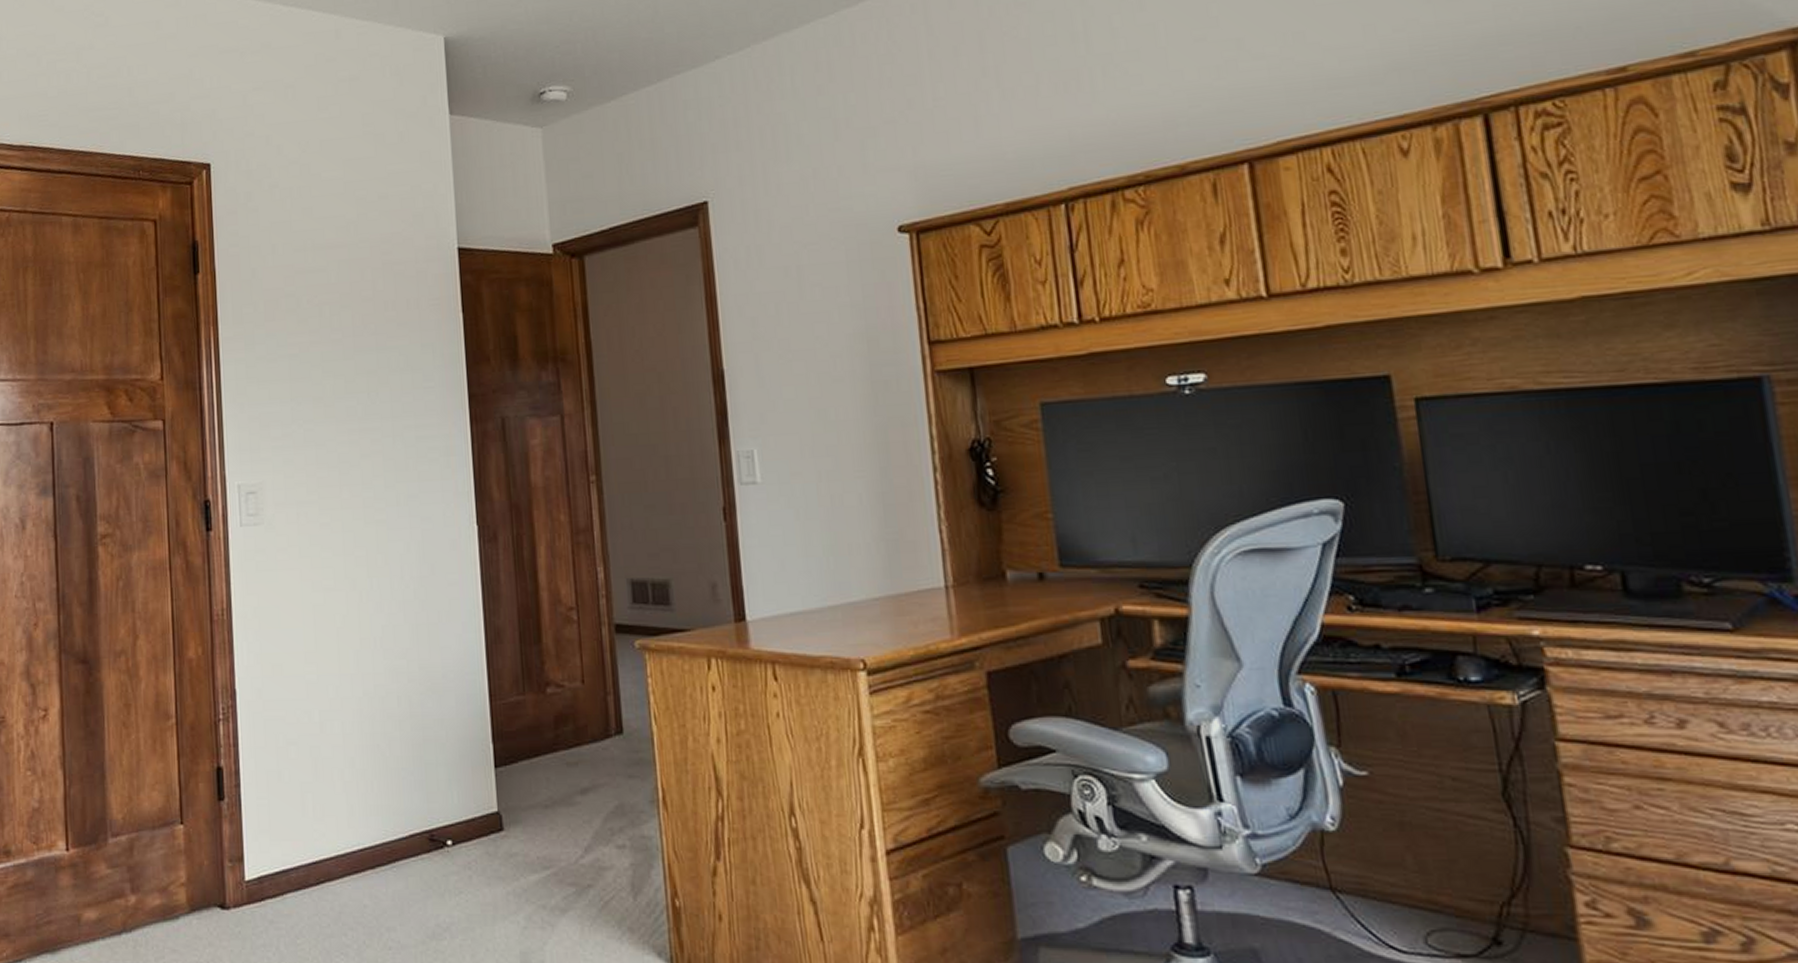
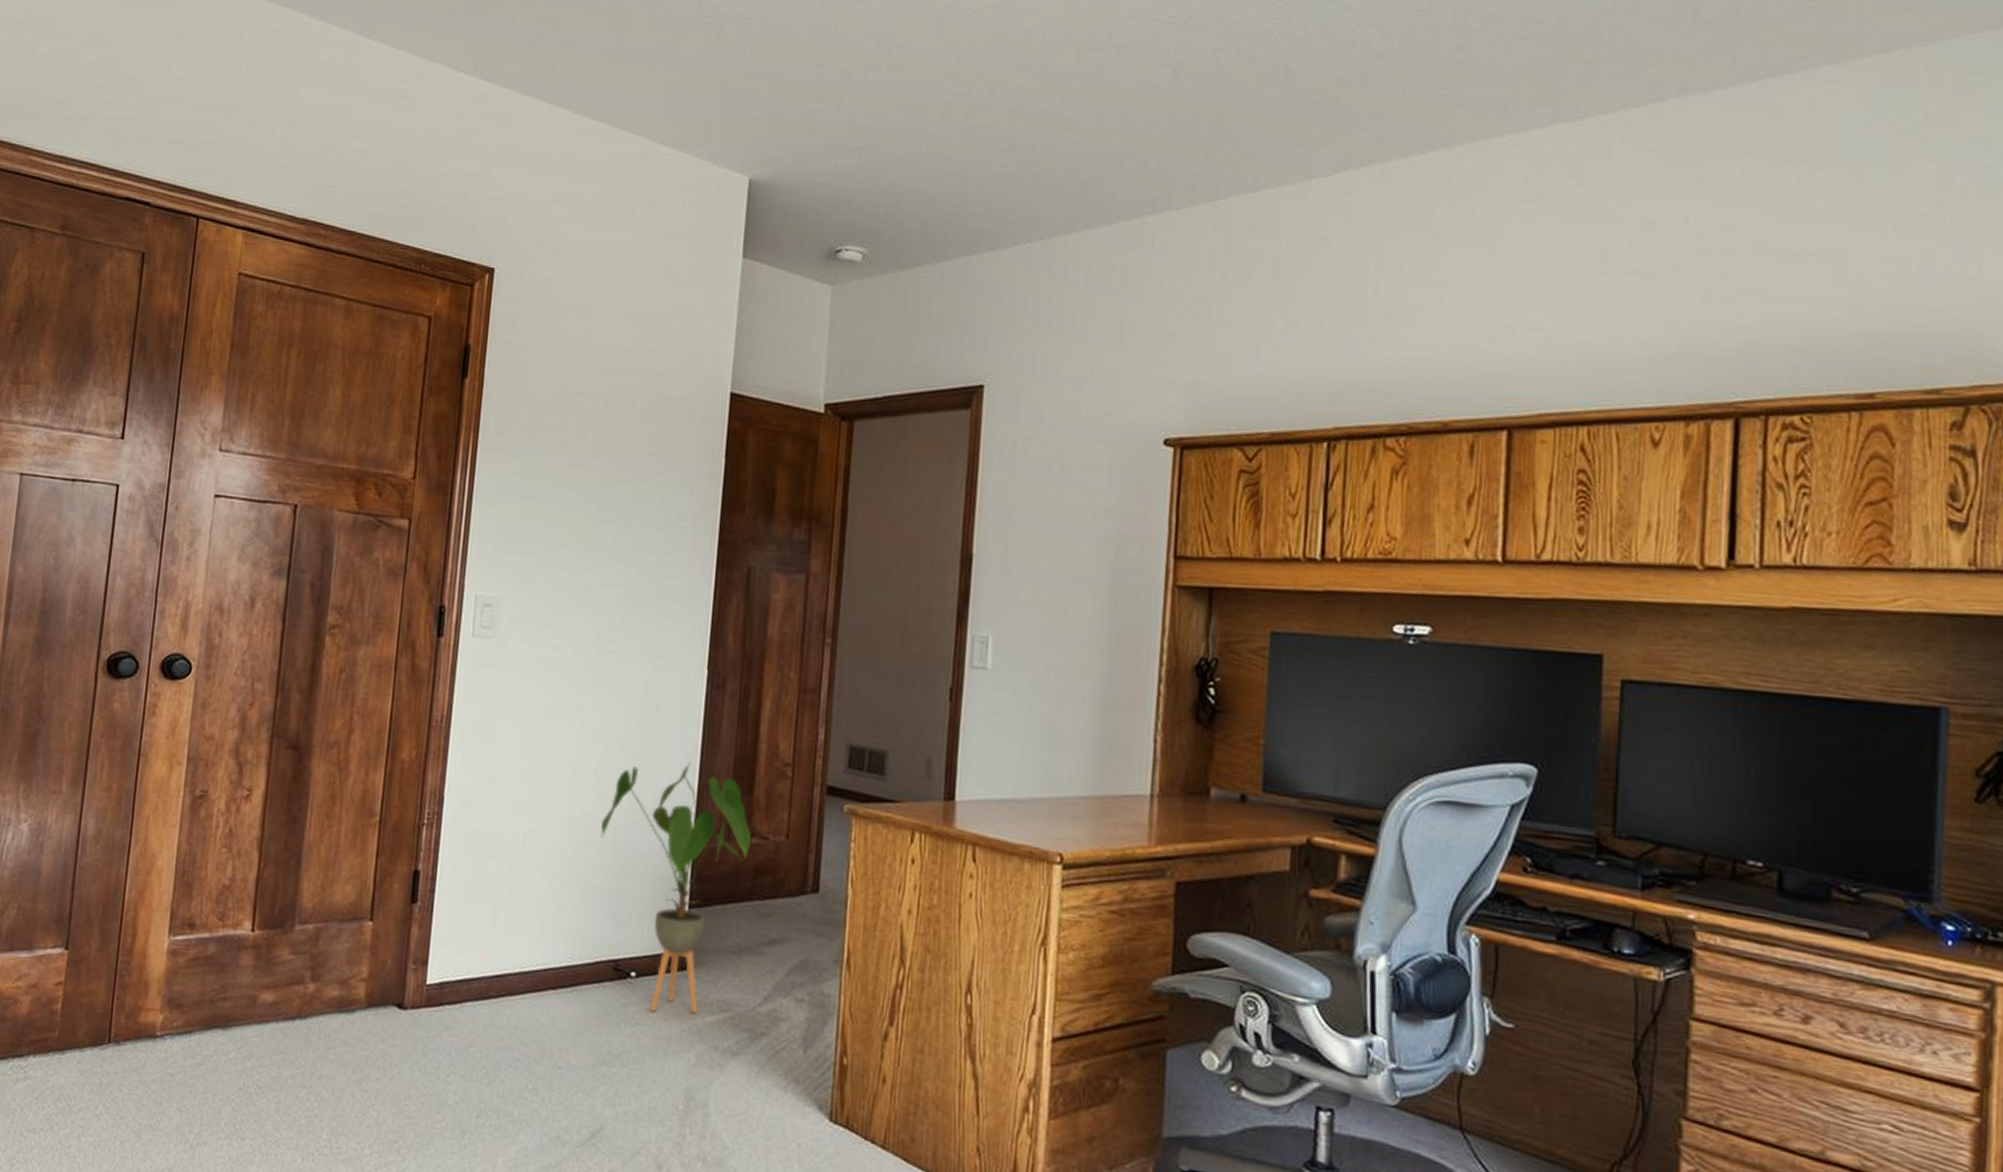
house plant: none [394,620,547,878] -> present [600,762,752,1014]

